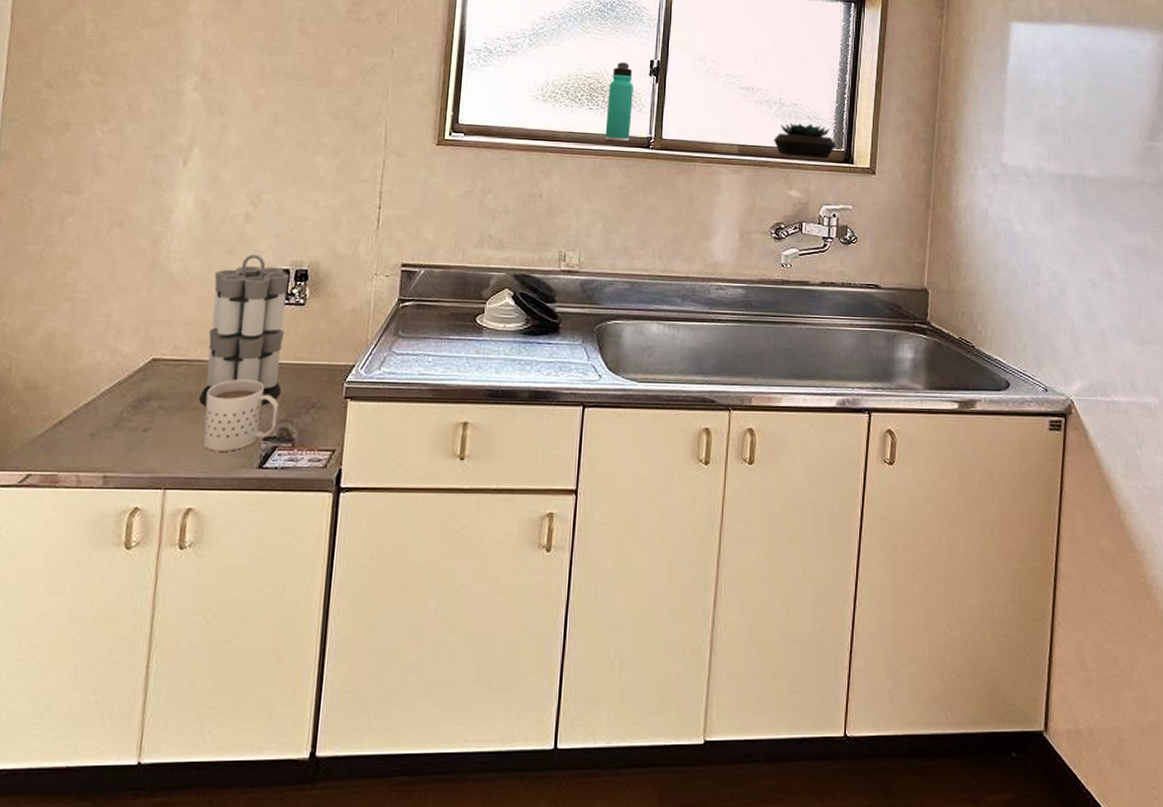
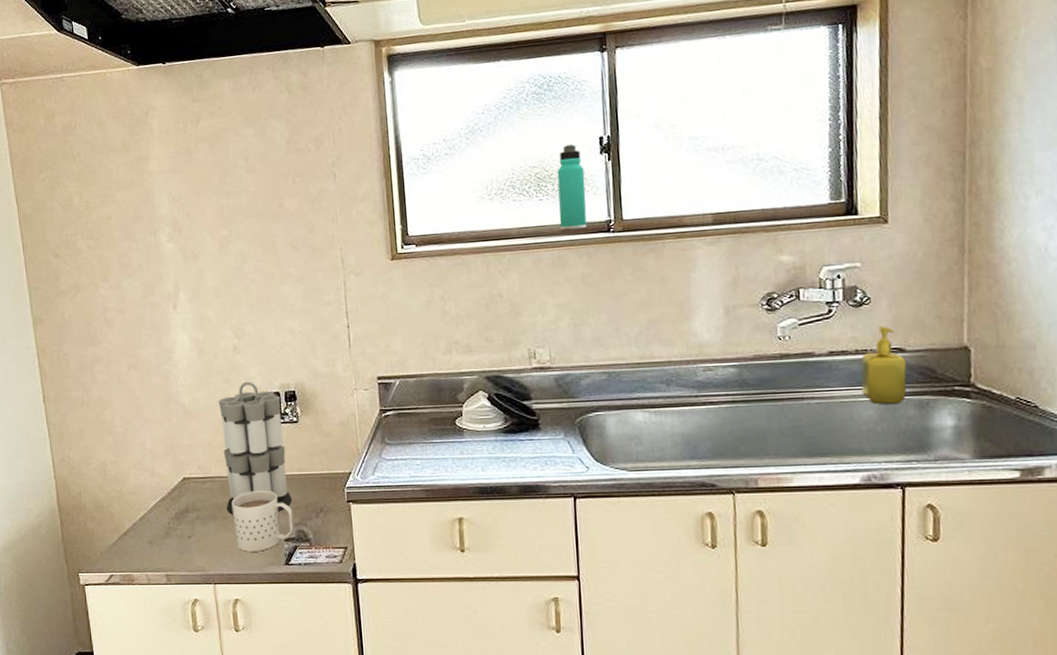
succulent plant: present [774,123,836,159] -> none [754,176,834,218]
soap dispenser: none [844,264,881,335] -> present [861,326,907,405]

